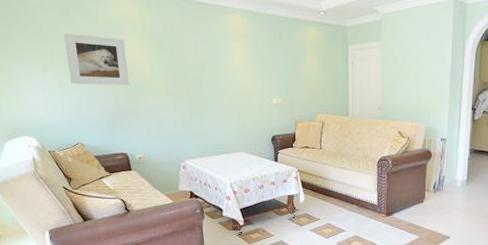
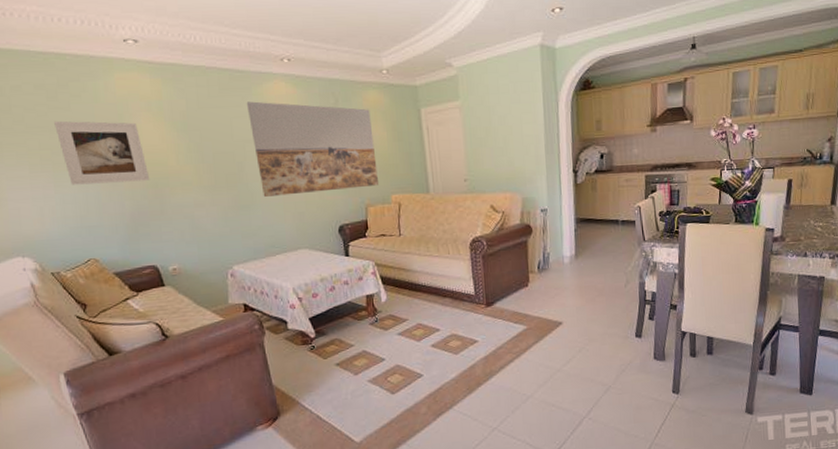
wall art: none [209,29,308,107] -> present [246,101,380,197]

